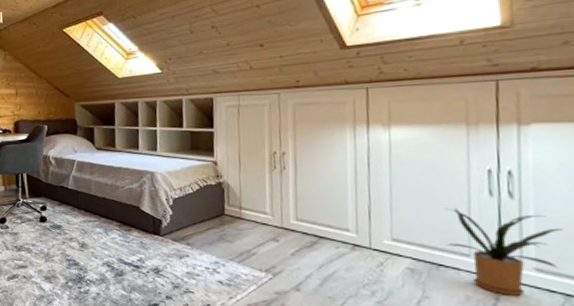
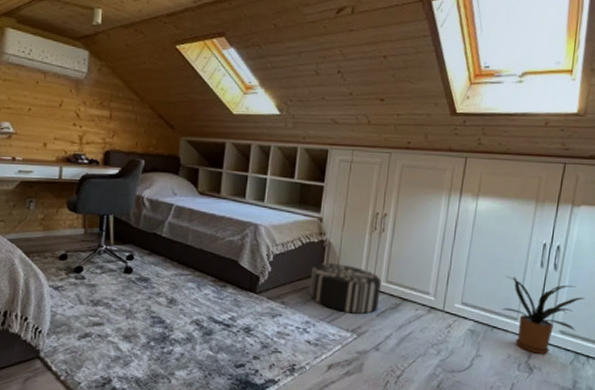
pouf: none [212,203,292,253] -> present [309,262,381,314]

